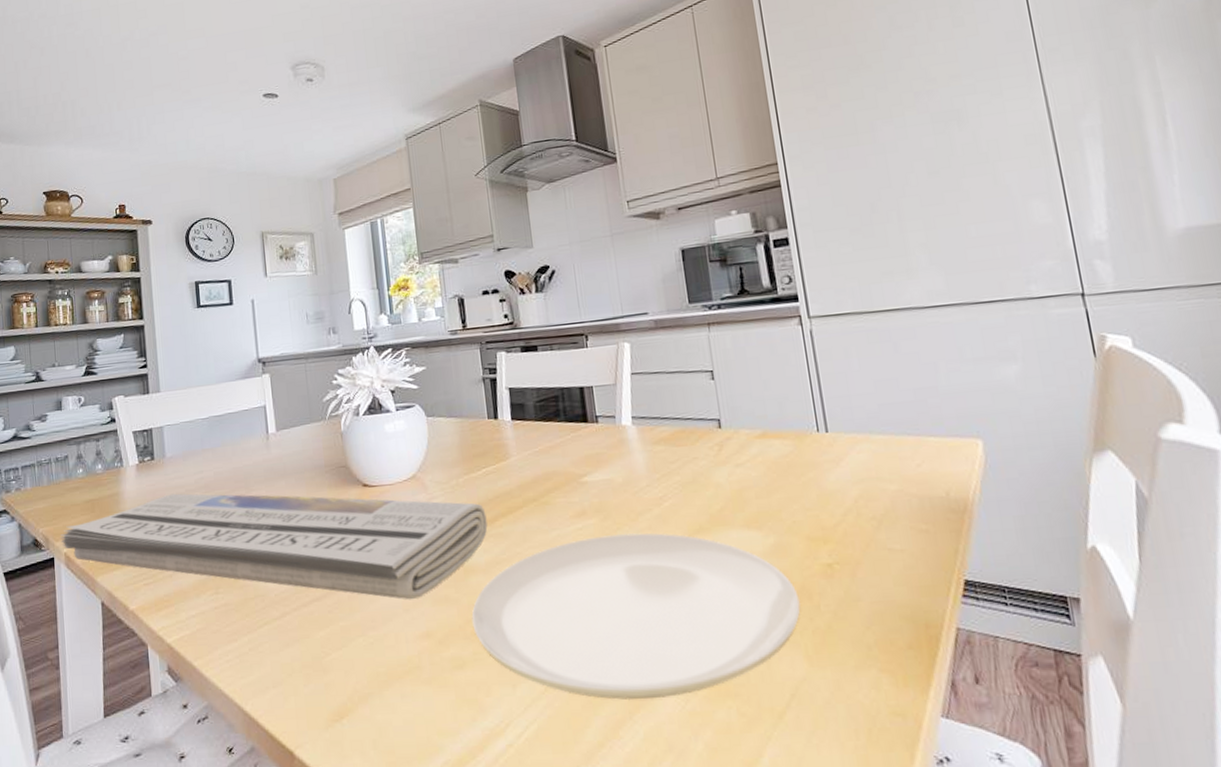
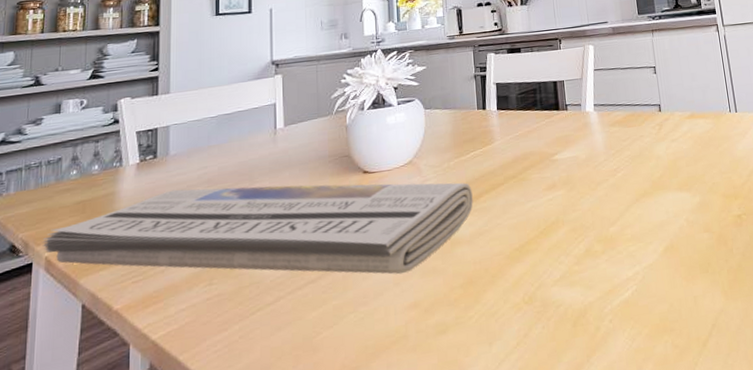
plate: present [471,533,801,700] -> none [455,199,719,346]

